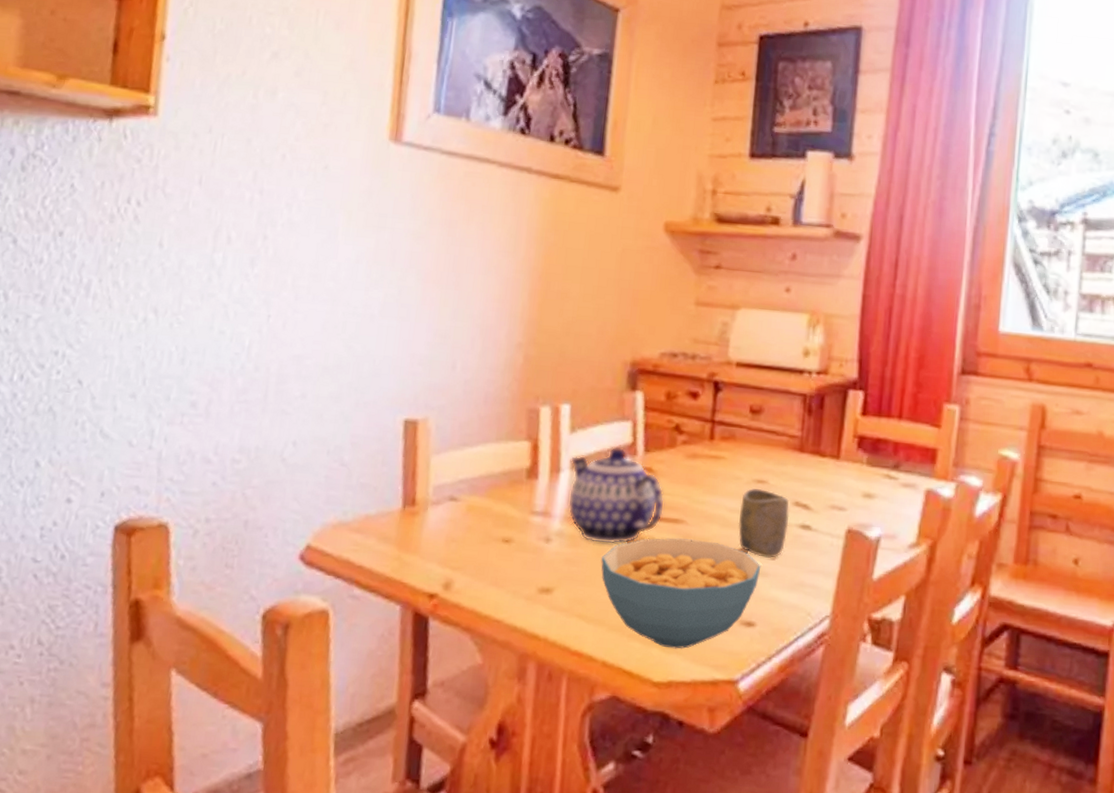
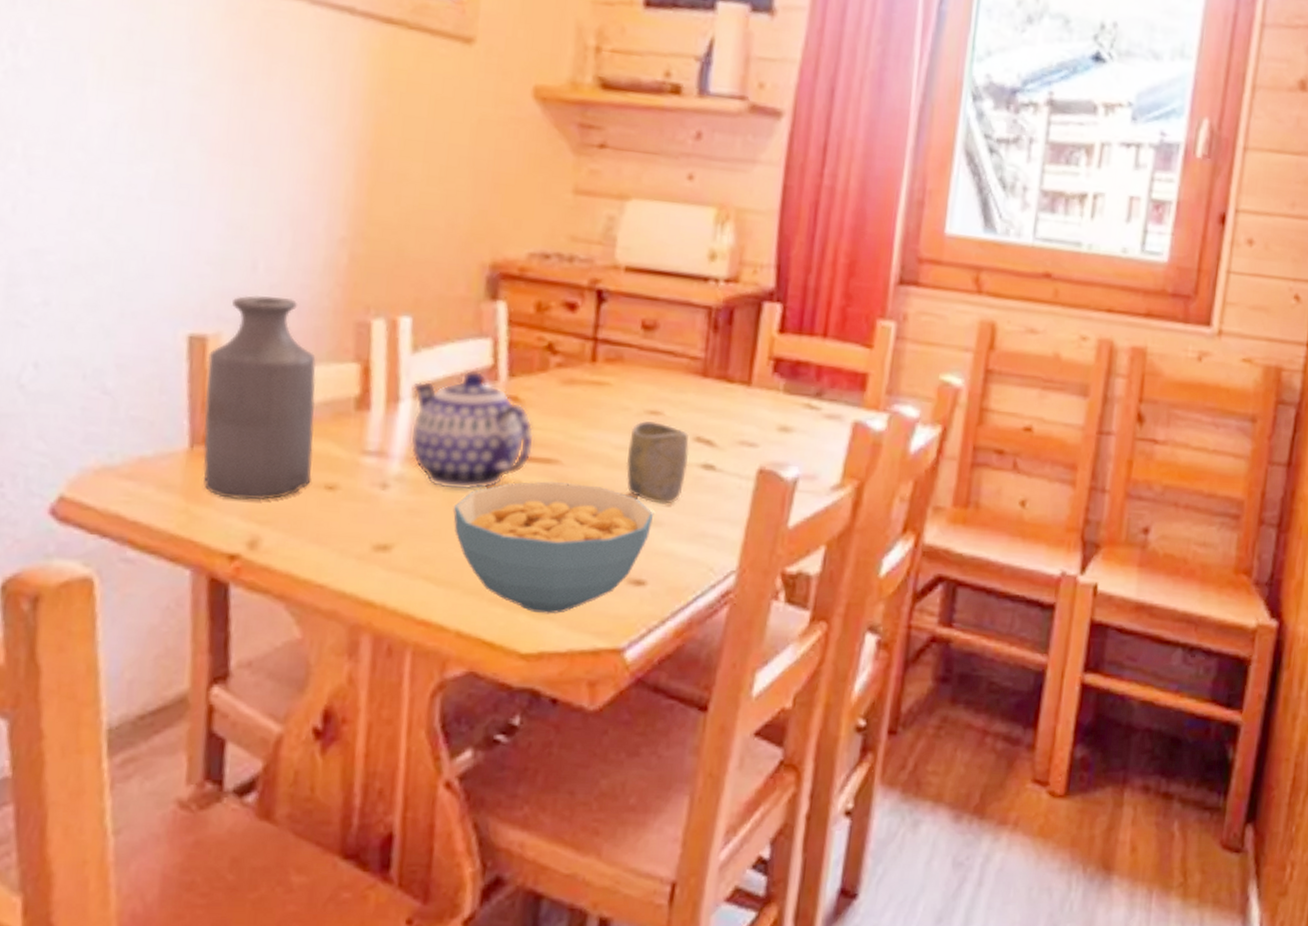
bottle: none [412,389,498,551] -> present [203,295,316,501]

